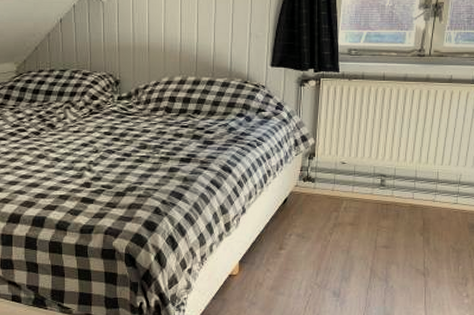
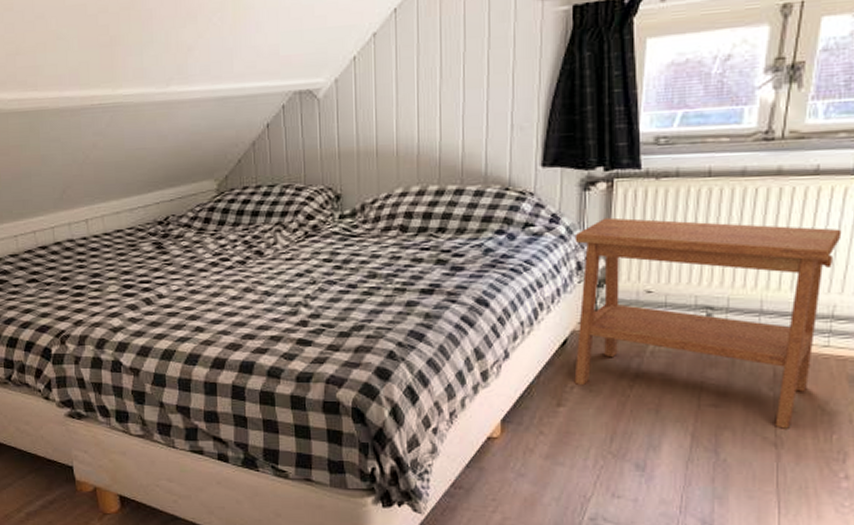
side table: none [292,107,466,263] -> present [574,217,842,429]

